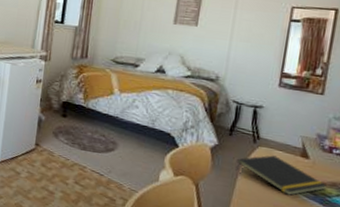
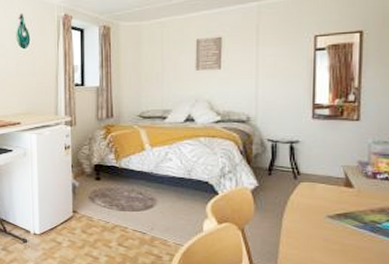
notepad: present [236,155,328,196] -> none [280,189,376,227]

